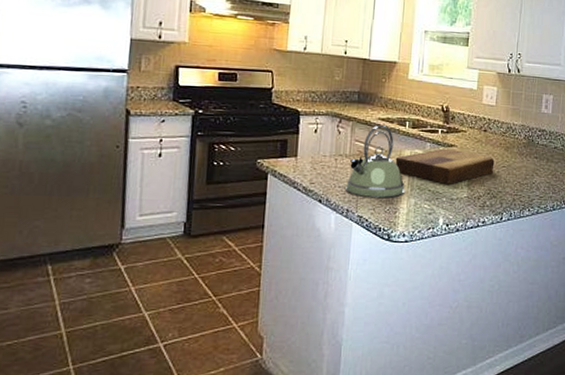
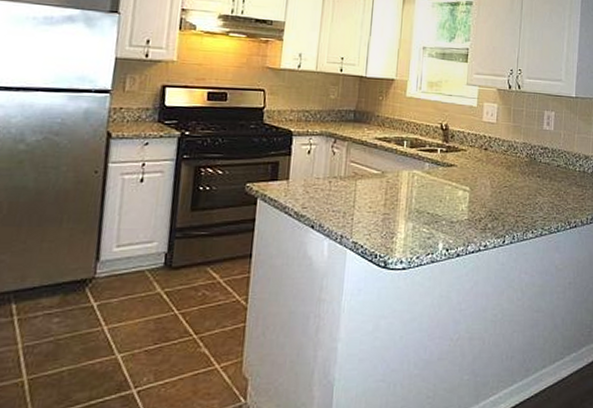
kettle: present [345,124,405,199] -> none [340,144,403,223]
cutting board: present [395,148,495,184] -> none [392,168,496,206]

